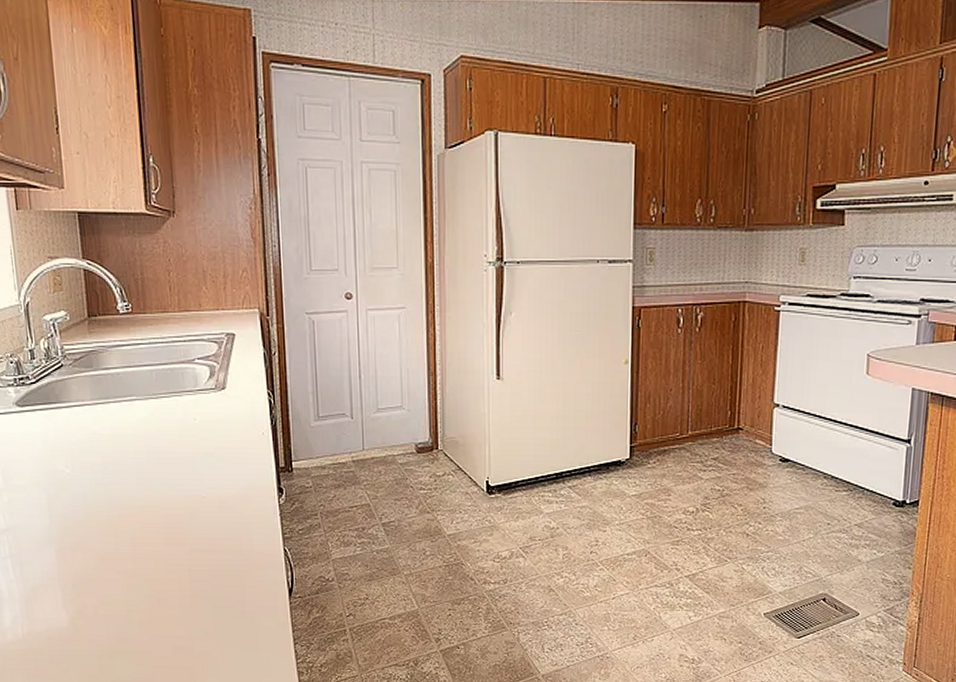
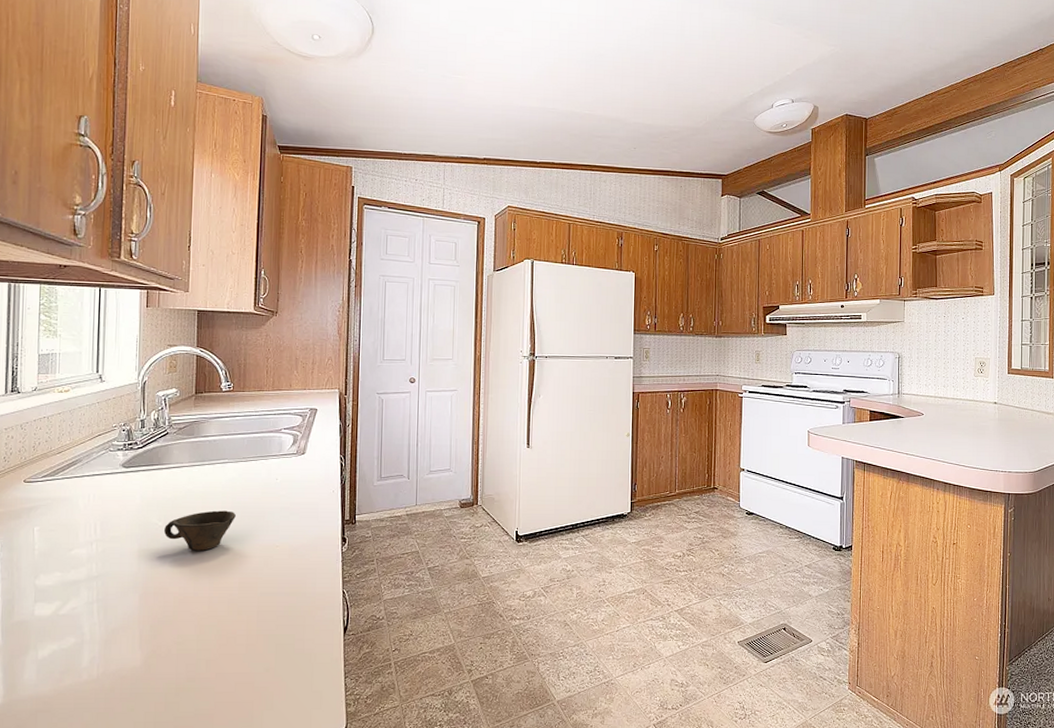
cup: none [72,456,152,502] -> present [163,510,236,551]

